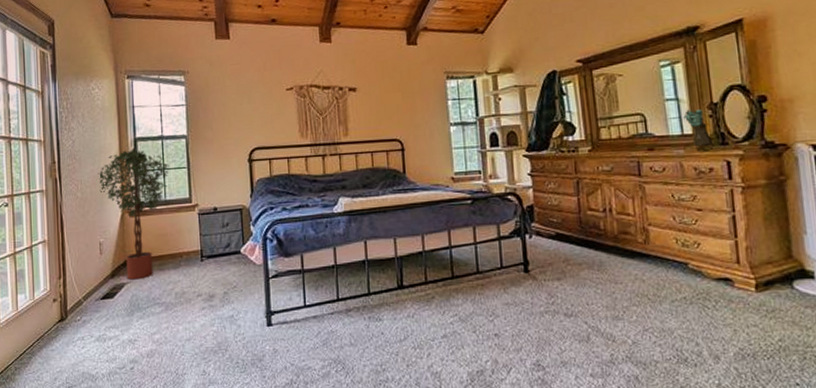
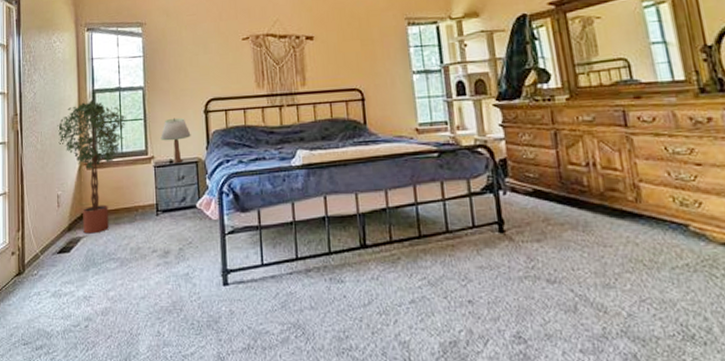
table lamp: none [204,166,235,211] -> present [160,118,191,164]
vase: present [683,108,714,153] -> none [673,52,711,101]

